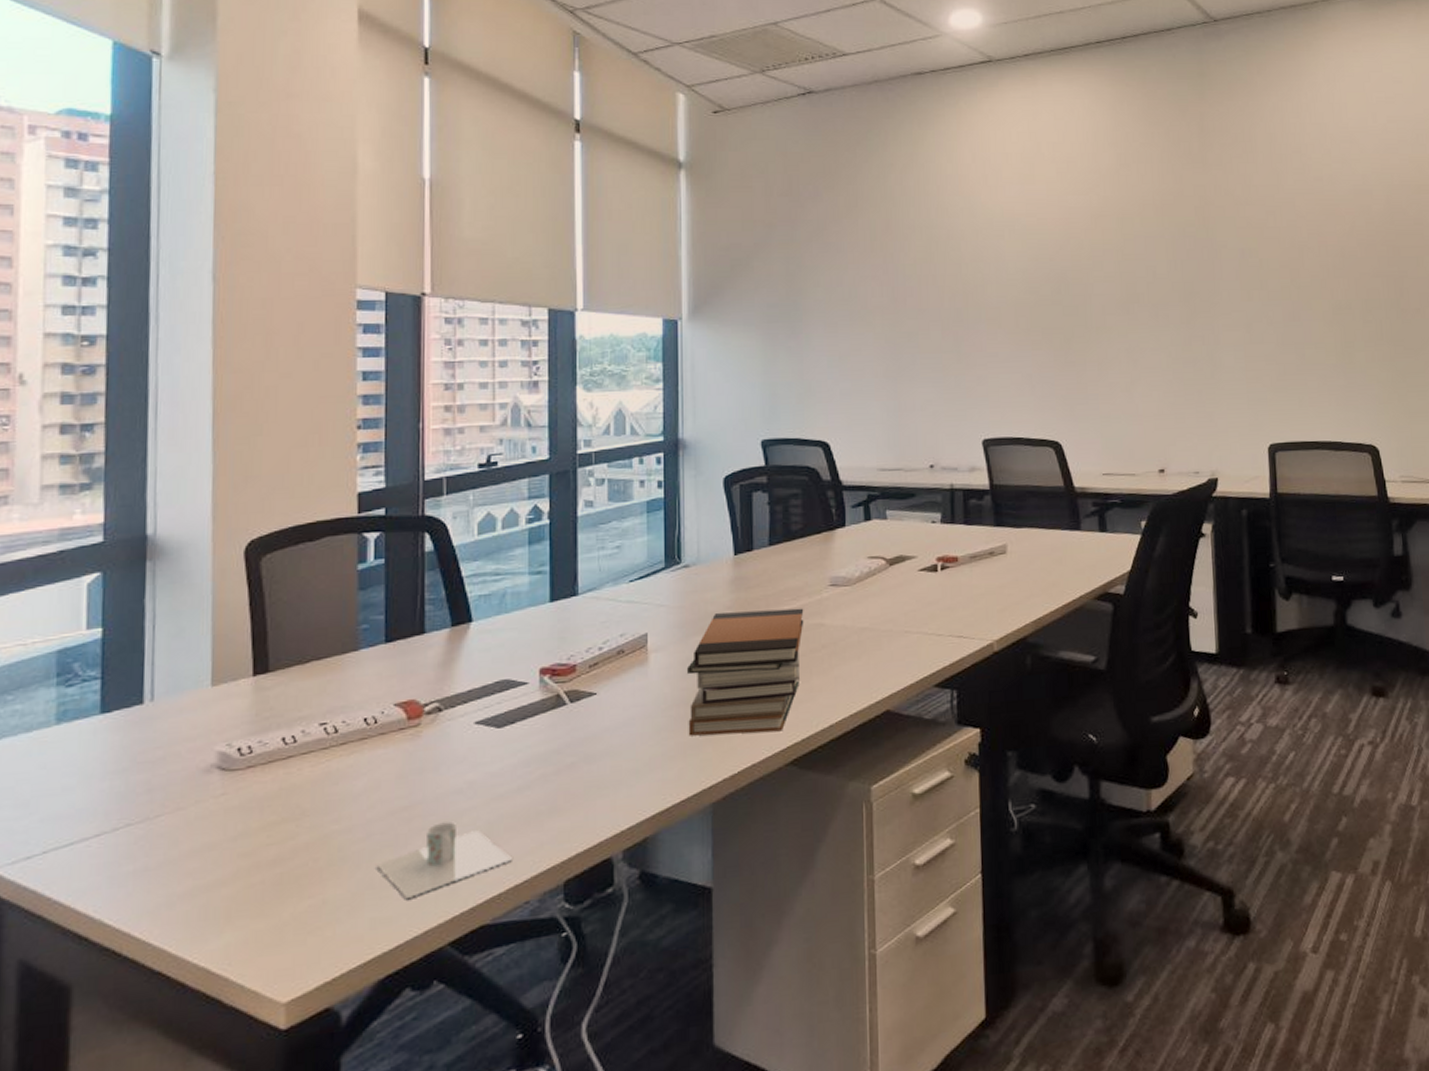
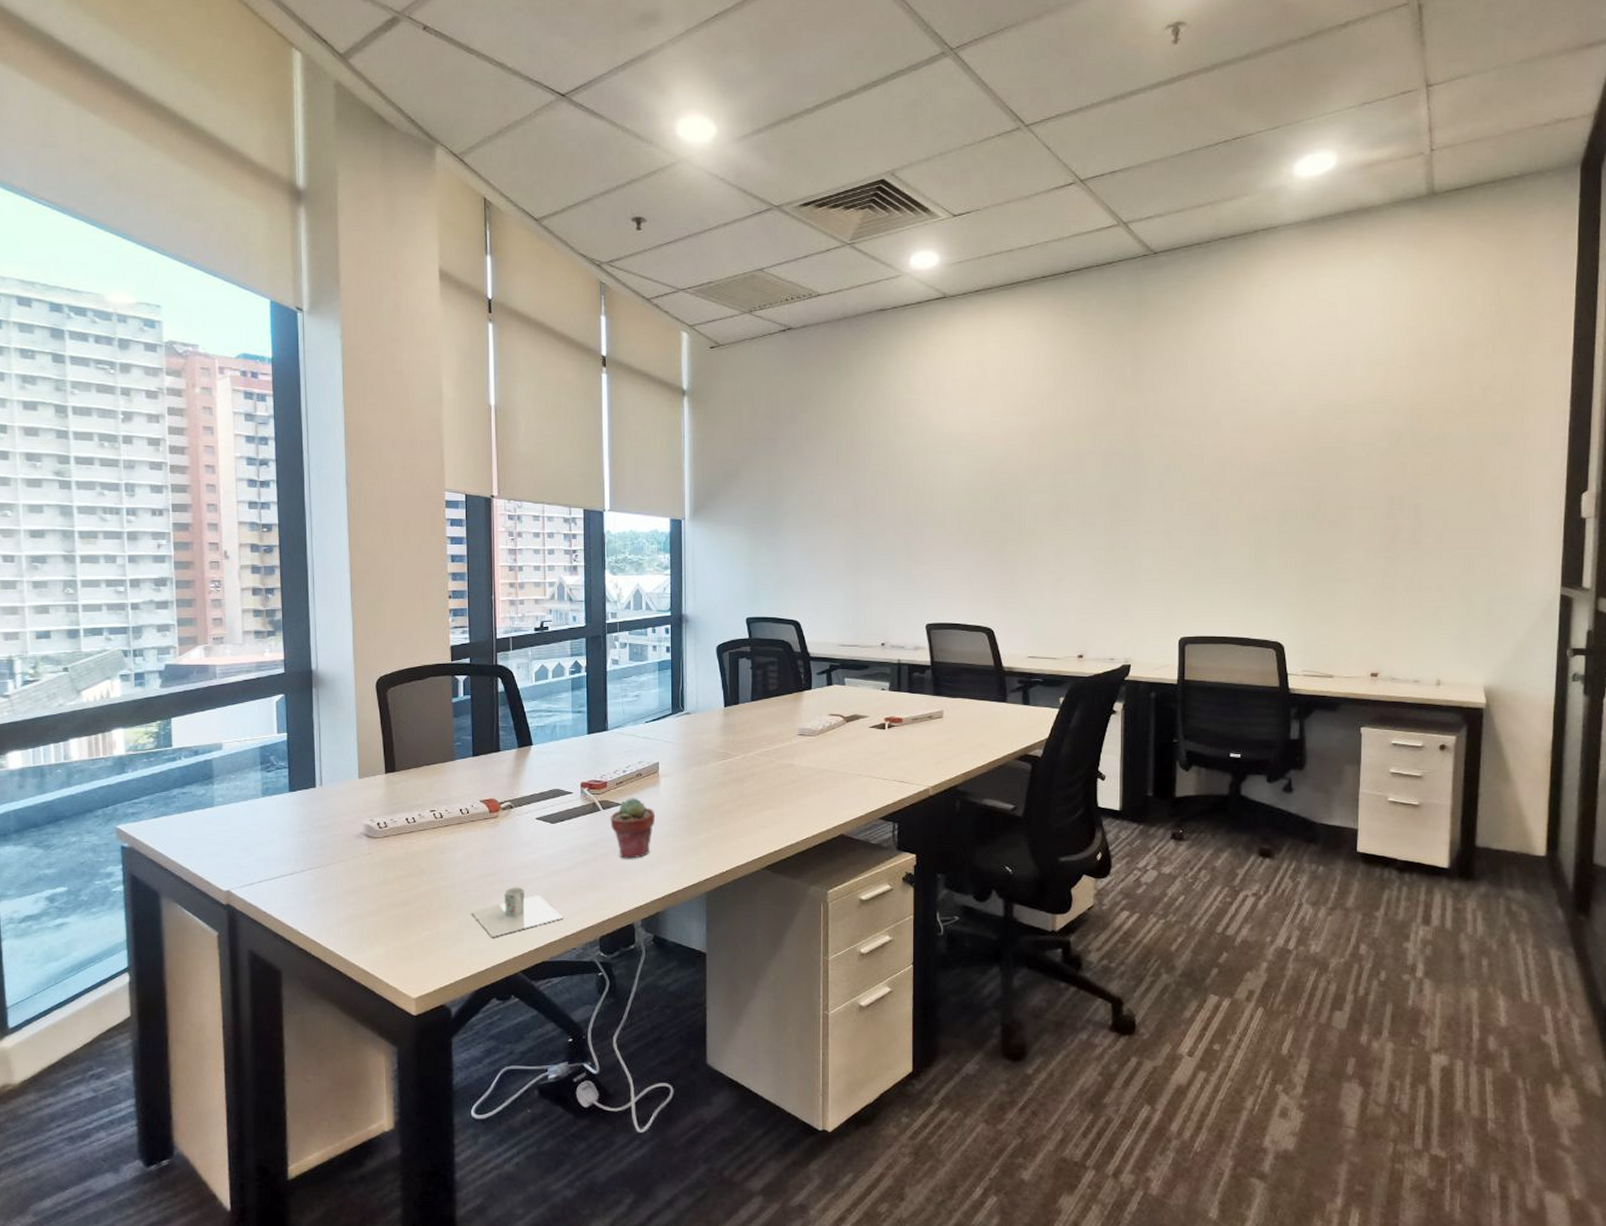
potted succulent: none [580,682,642,769] -> present [610,797,655,859]
book stack: present [686,608,804,736] -> none [687,751,778,844]

